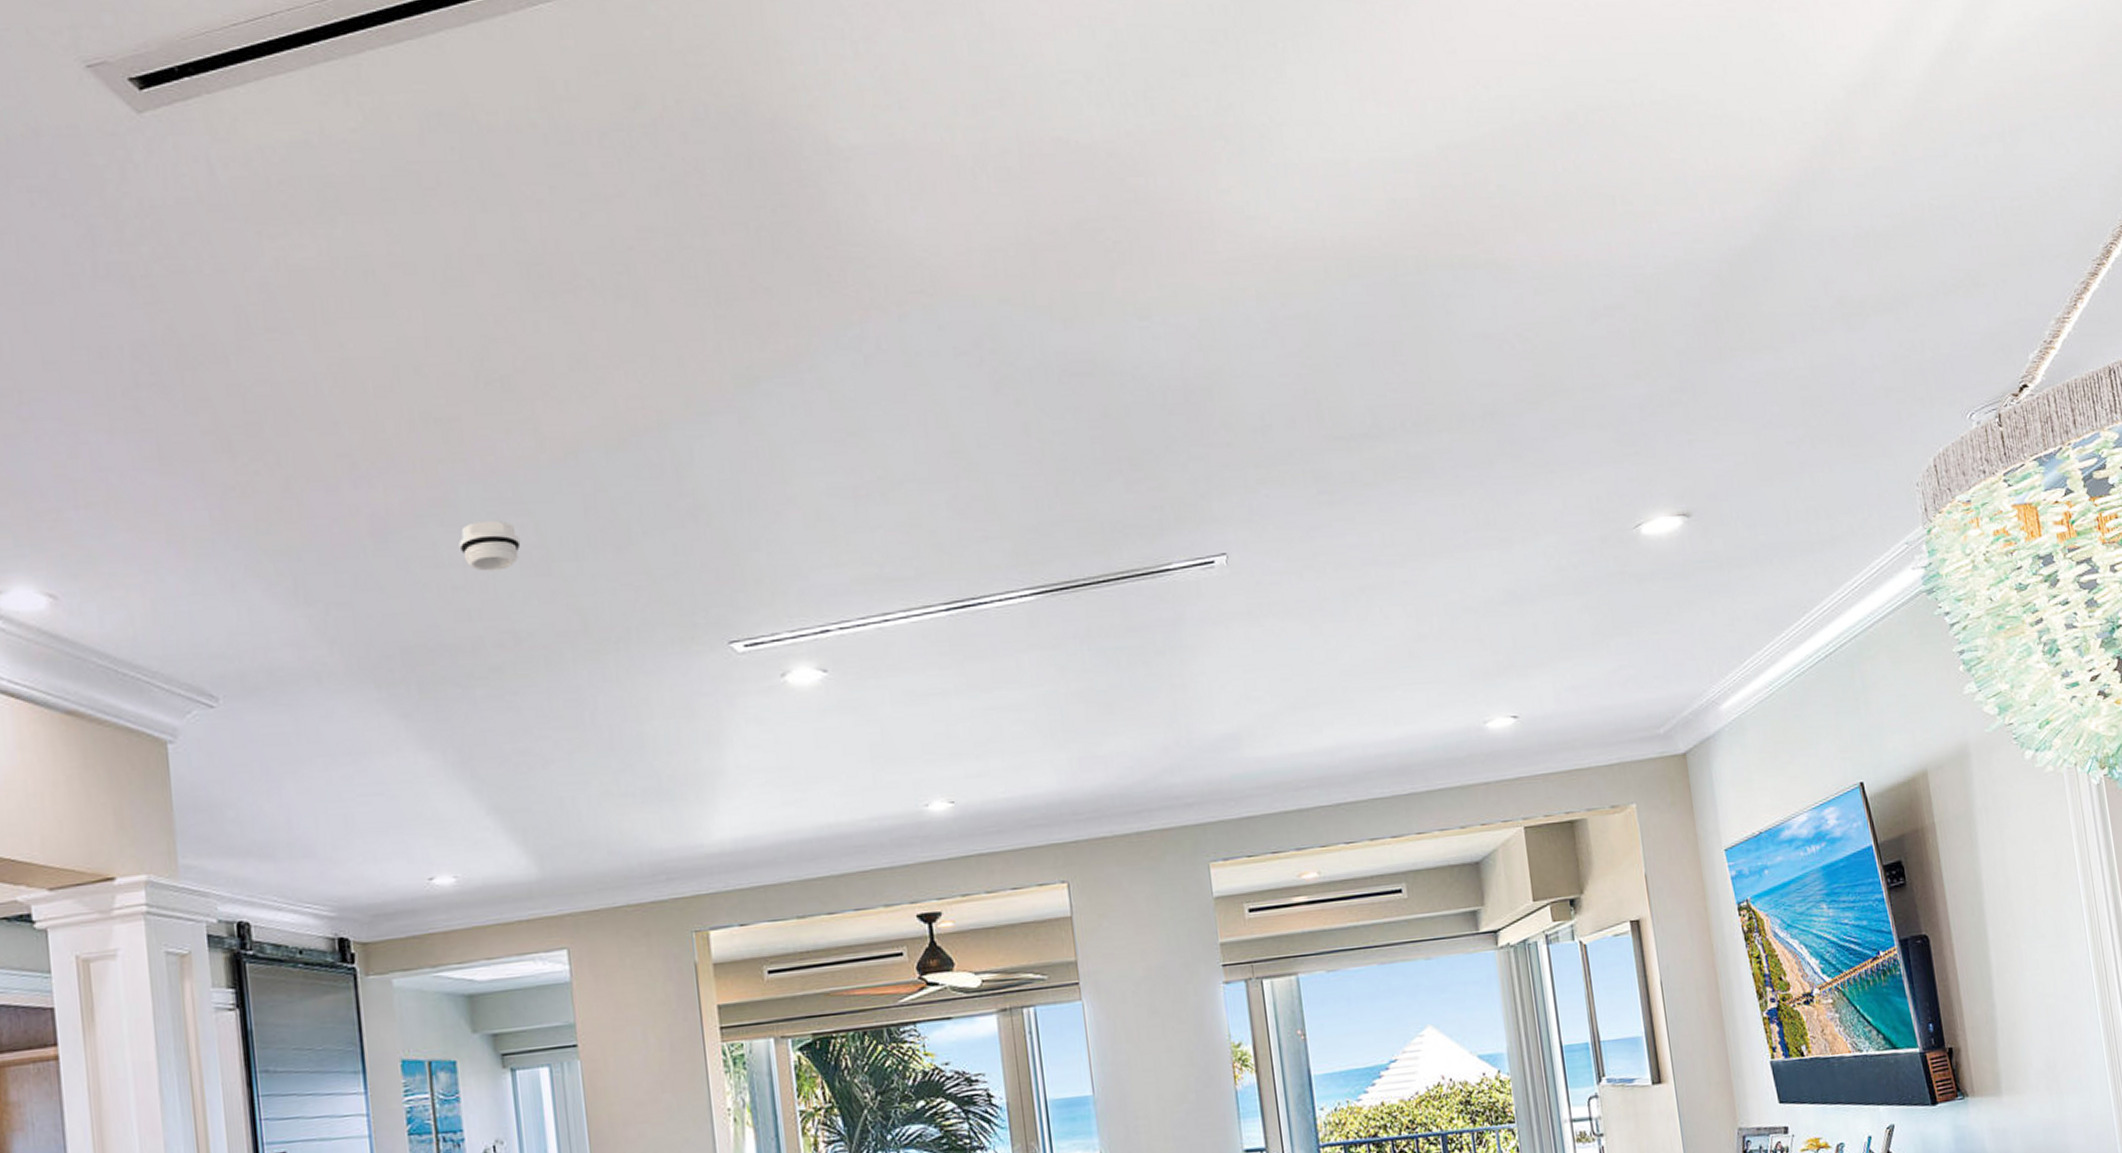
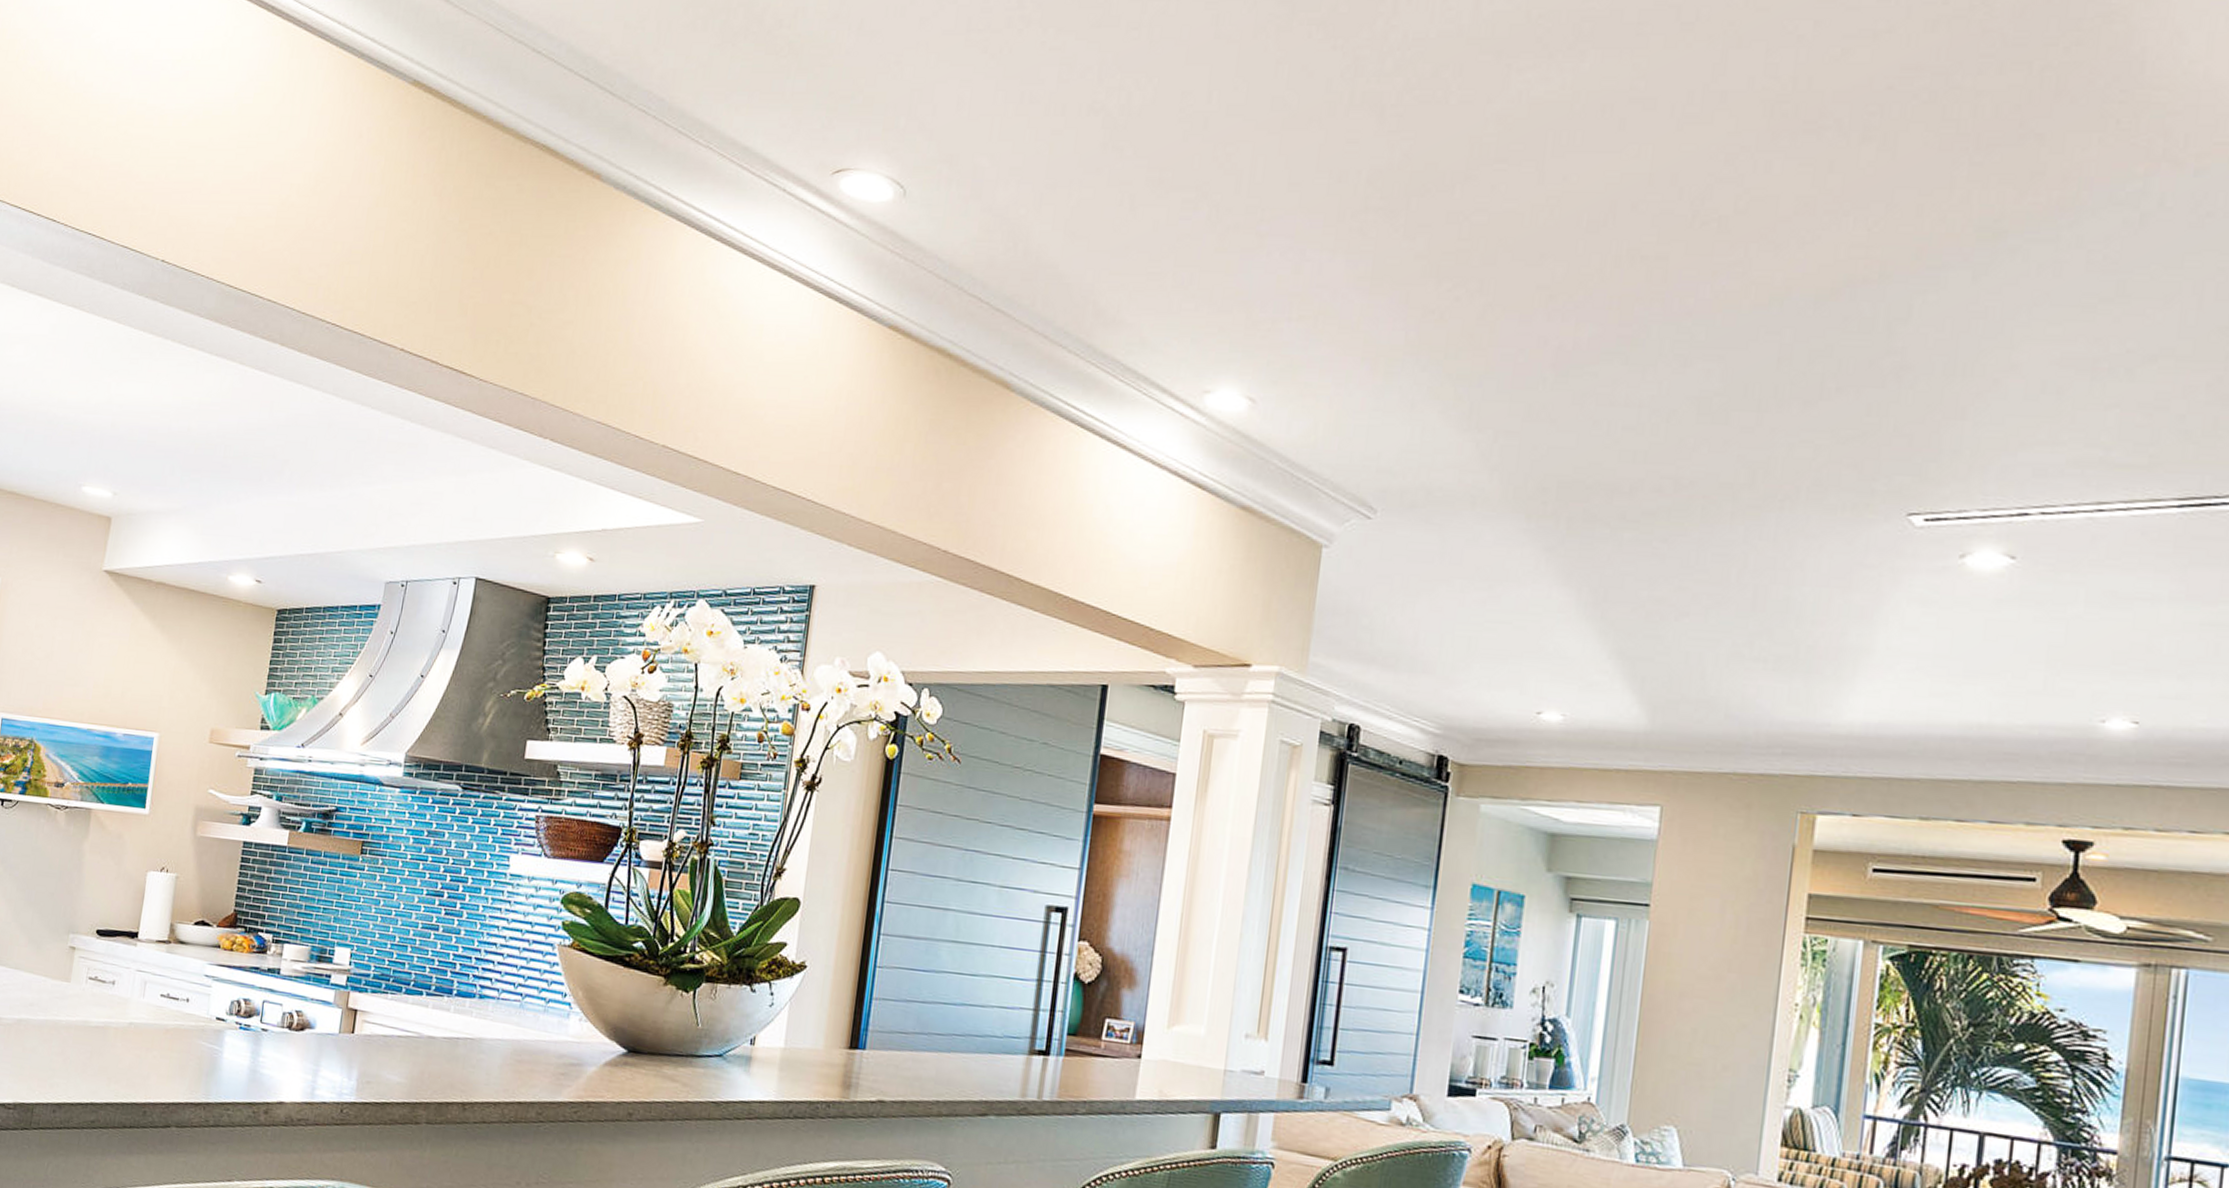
smoke detector: present [458,520,521,572] -> none [1638,362,1703,415]

